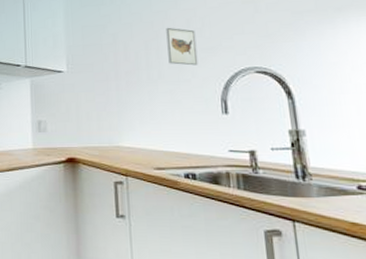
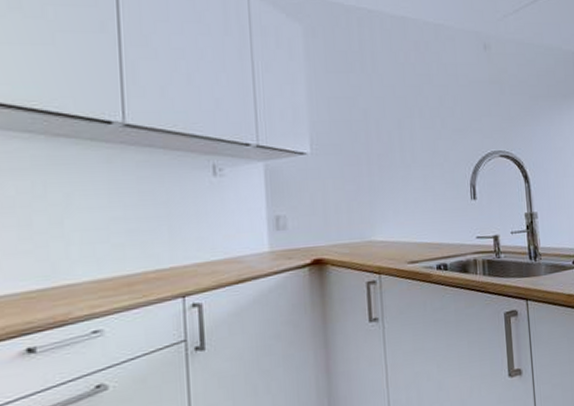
wall art: present [166,27,198,66] -> none [419,104,450,148]

